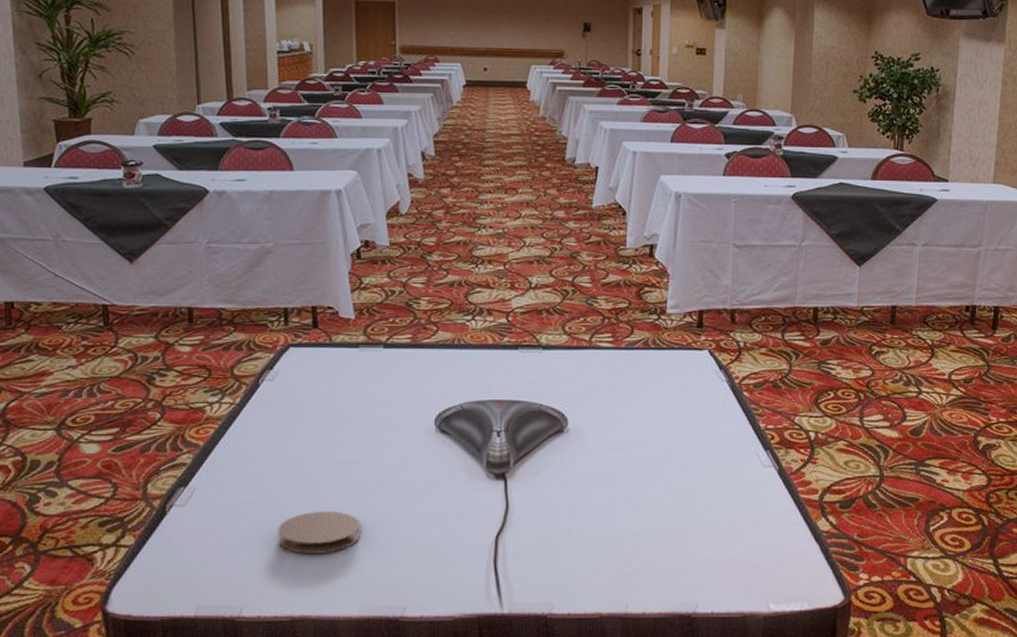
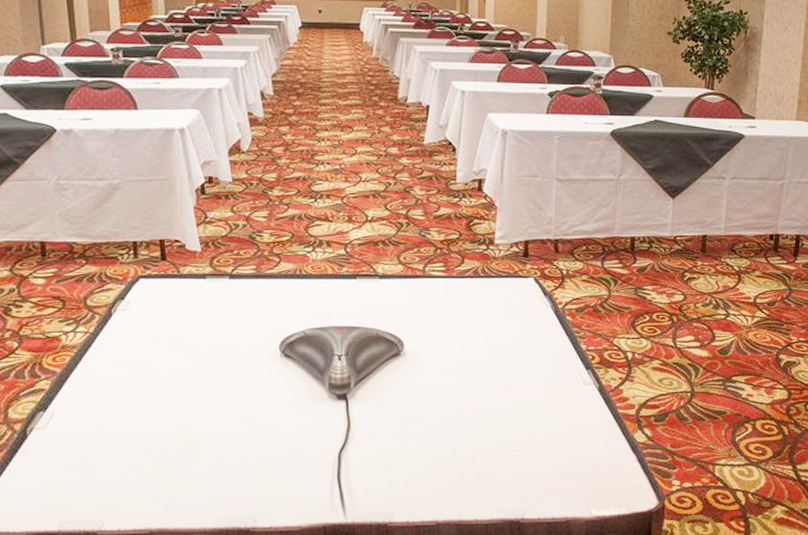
coaster: present [278,510,360,554] -> none [134,431,212,471]

